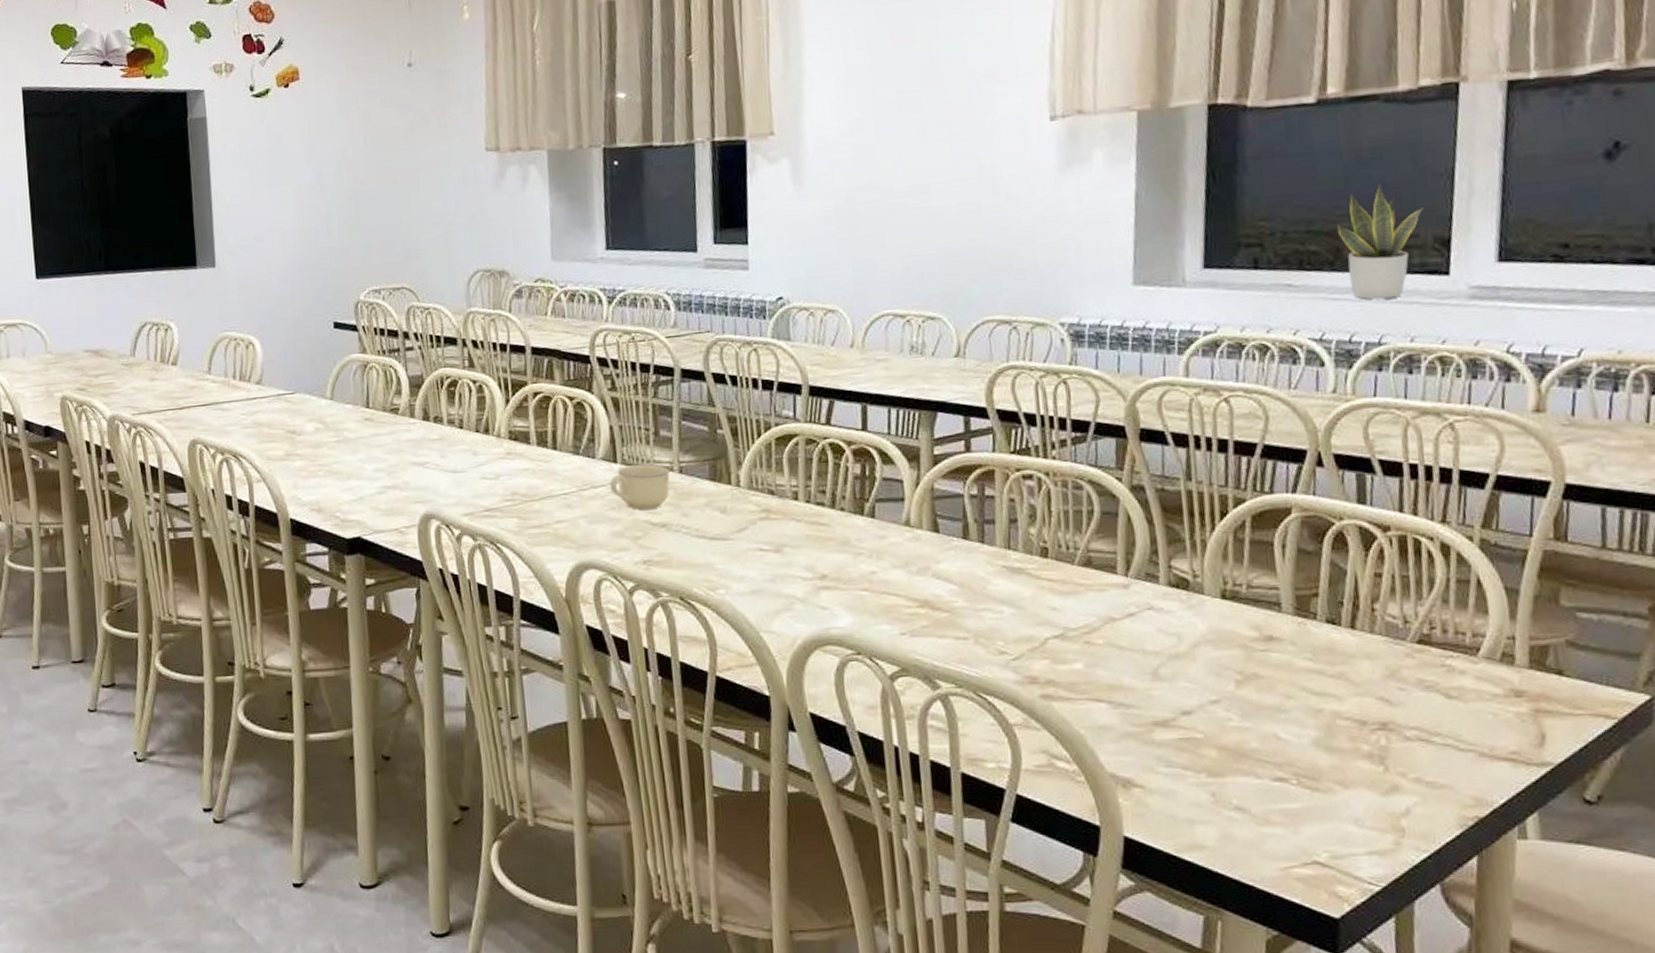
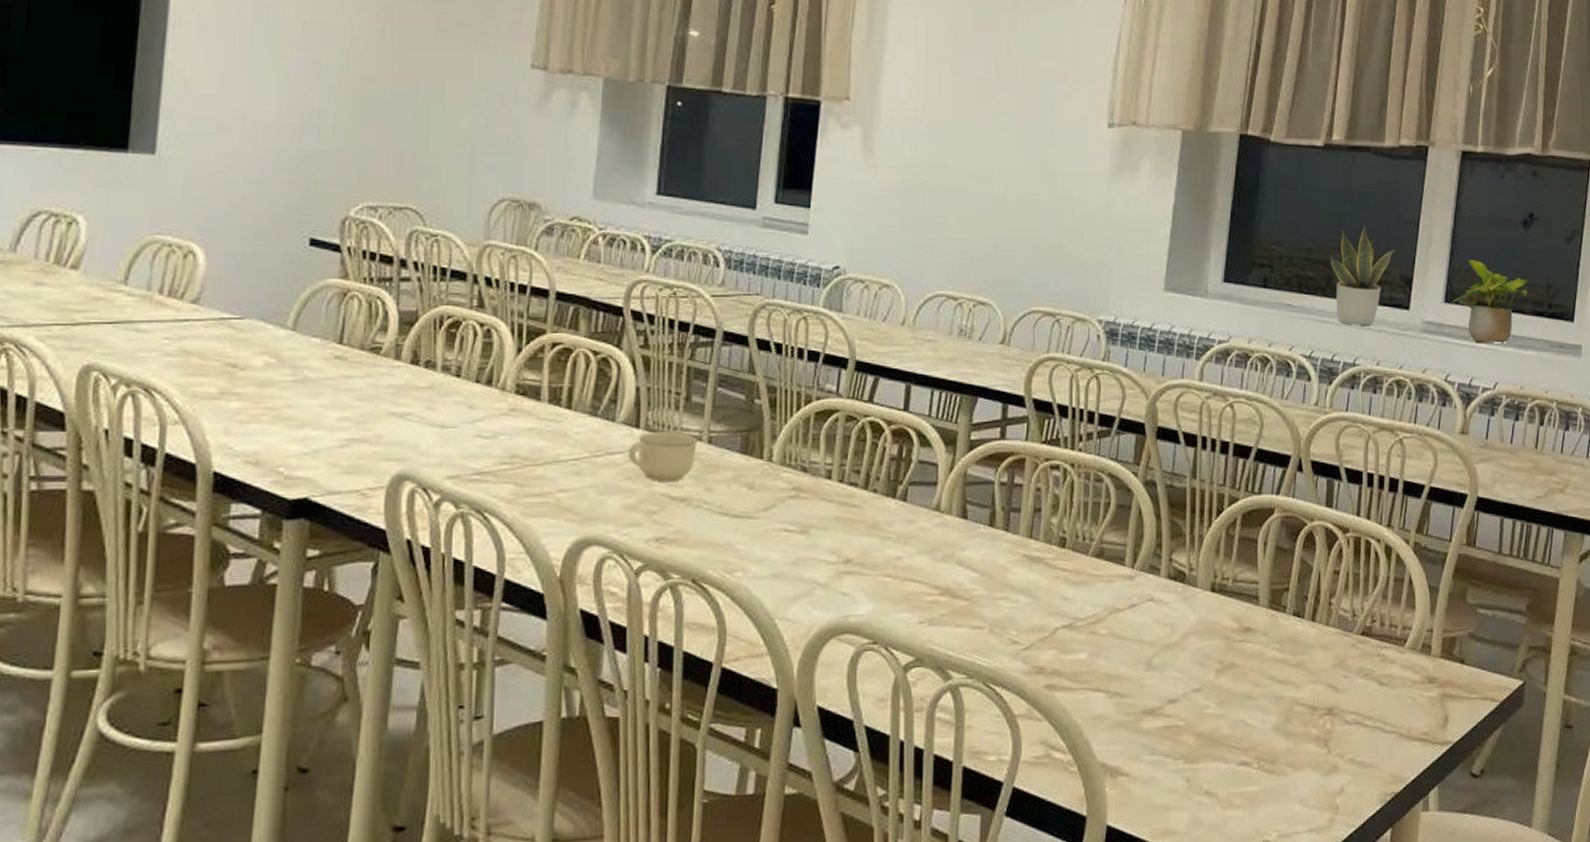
potted plant: none [1507,207,1619,305] -> present [1451,260,1529,343]

